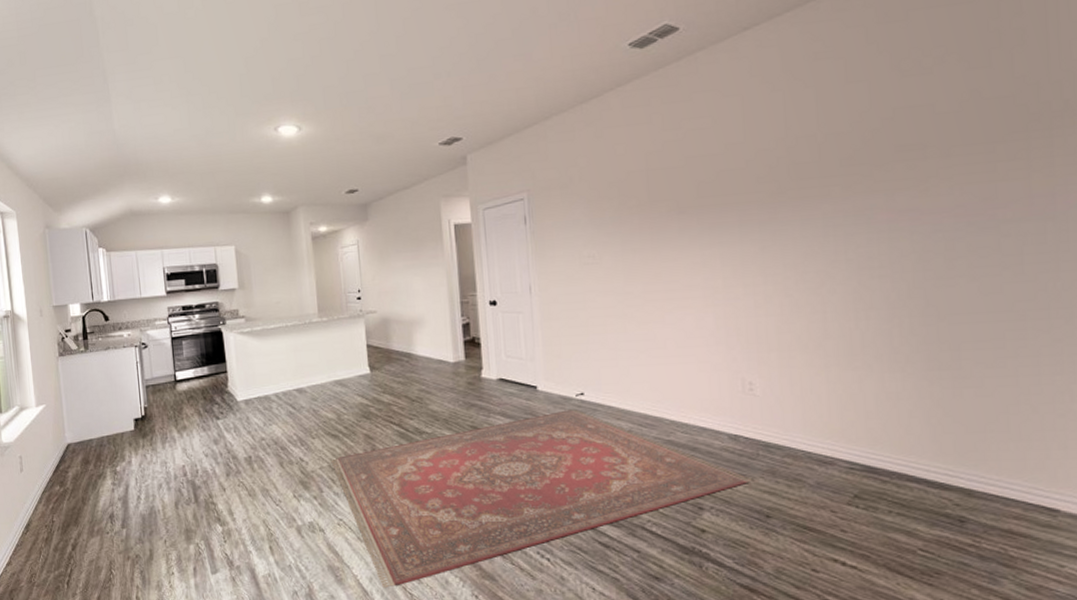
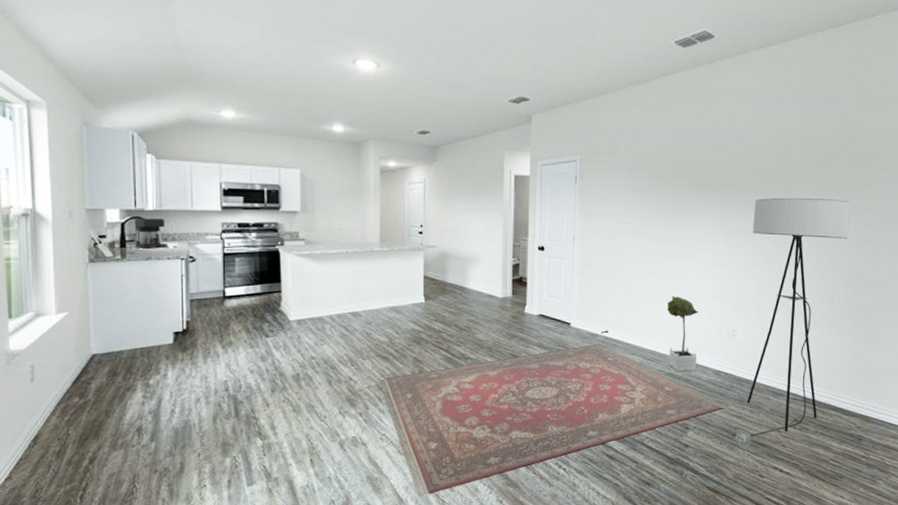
coffee maker: none [93,309,123,339] -> present [135,218,169,249]
potted tree: none [655,345,706,439] -> present [666,295,699,372]
floor lamp: none [759,203,904,534] -> present [735,197,851,448]

